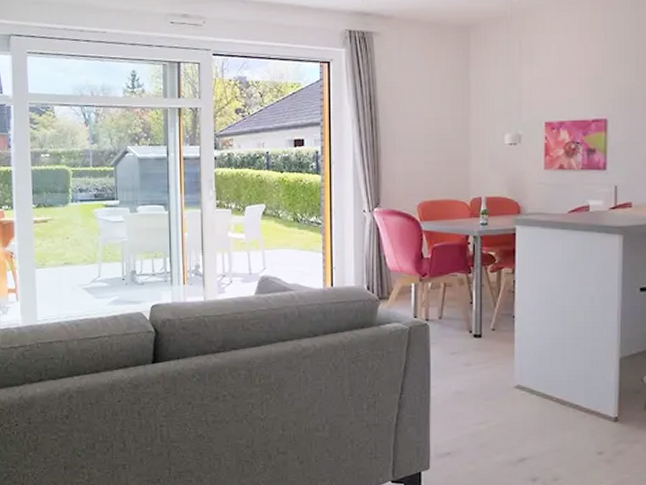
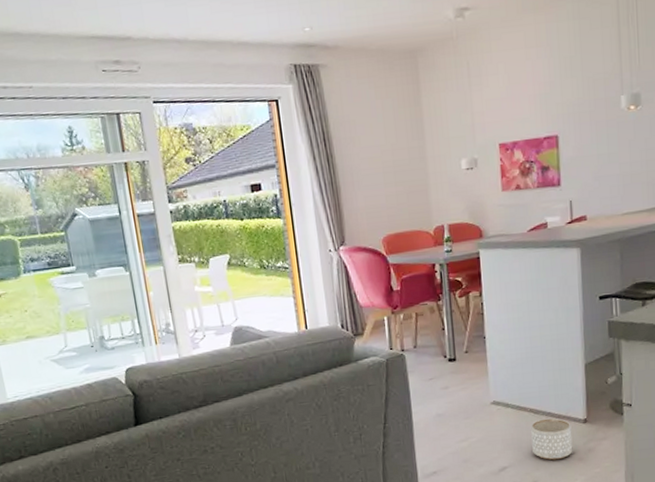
planter: none [556,411,600,458] -> present [531,418,573,461]

